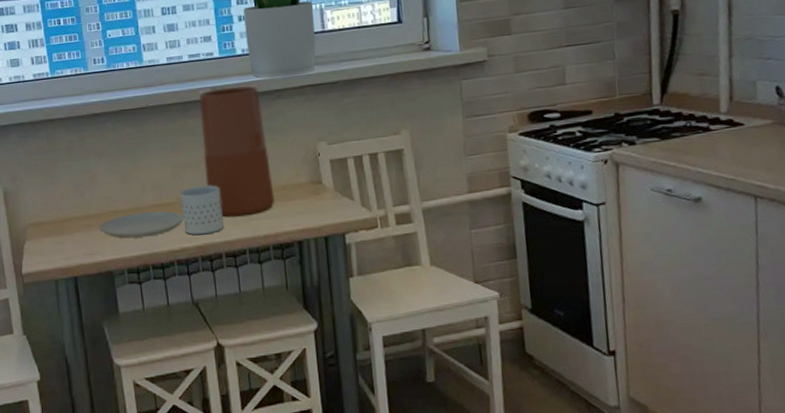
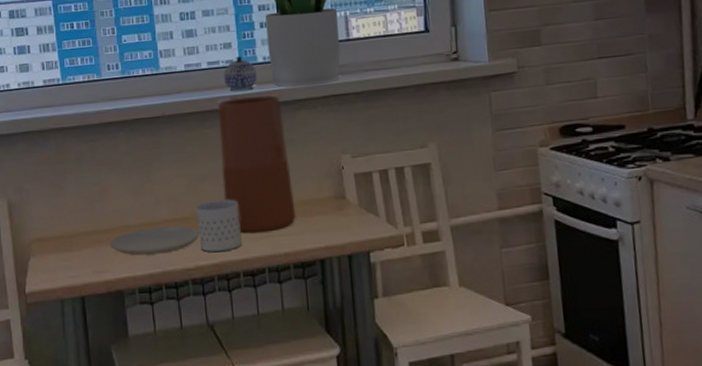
teapot: none [203,48,237,83] -> present [223,56,257,91]

